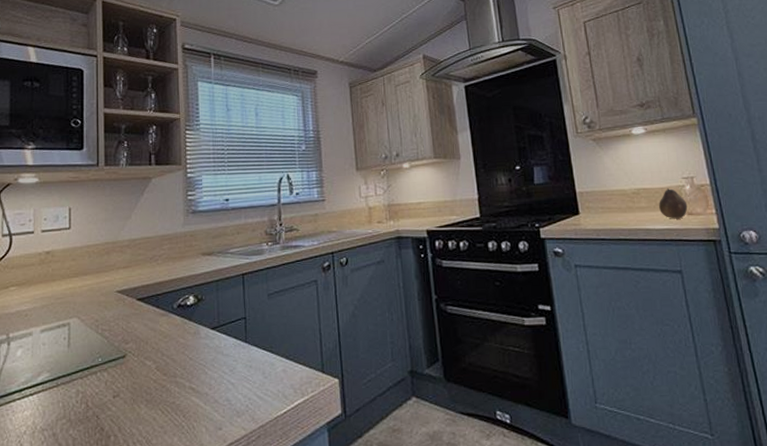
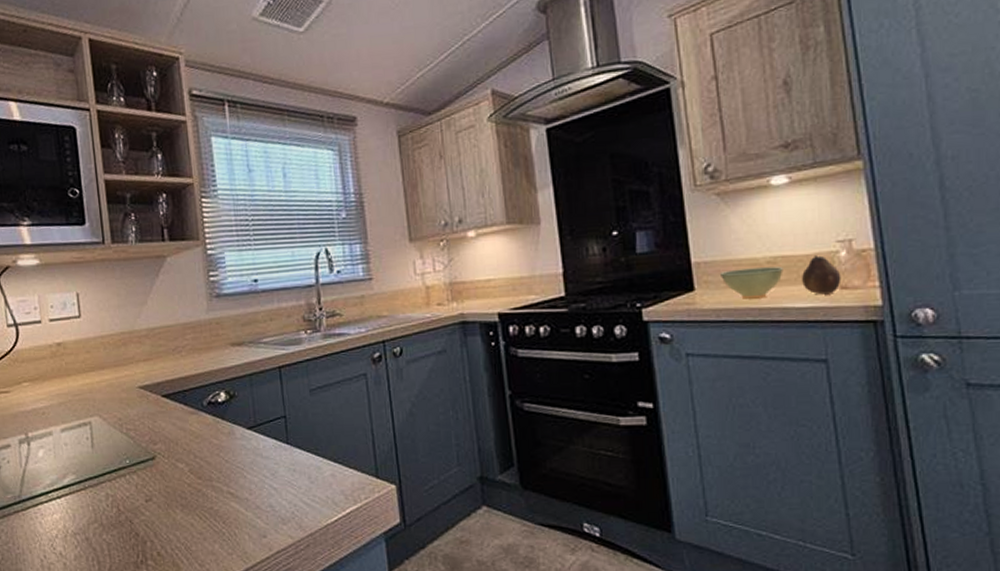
bowl: none [598,197,645,222] -> present [720,266,783,299]

